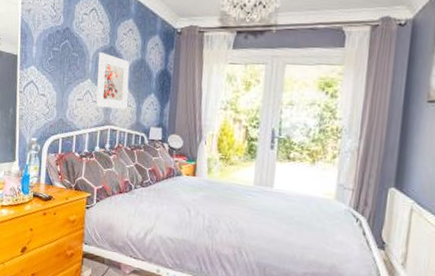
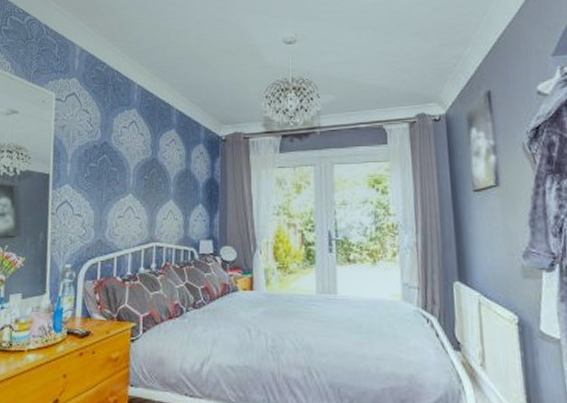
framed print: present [96,52,130,110] -> none [139,165,174,224]

